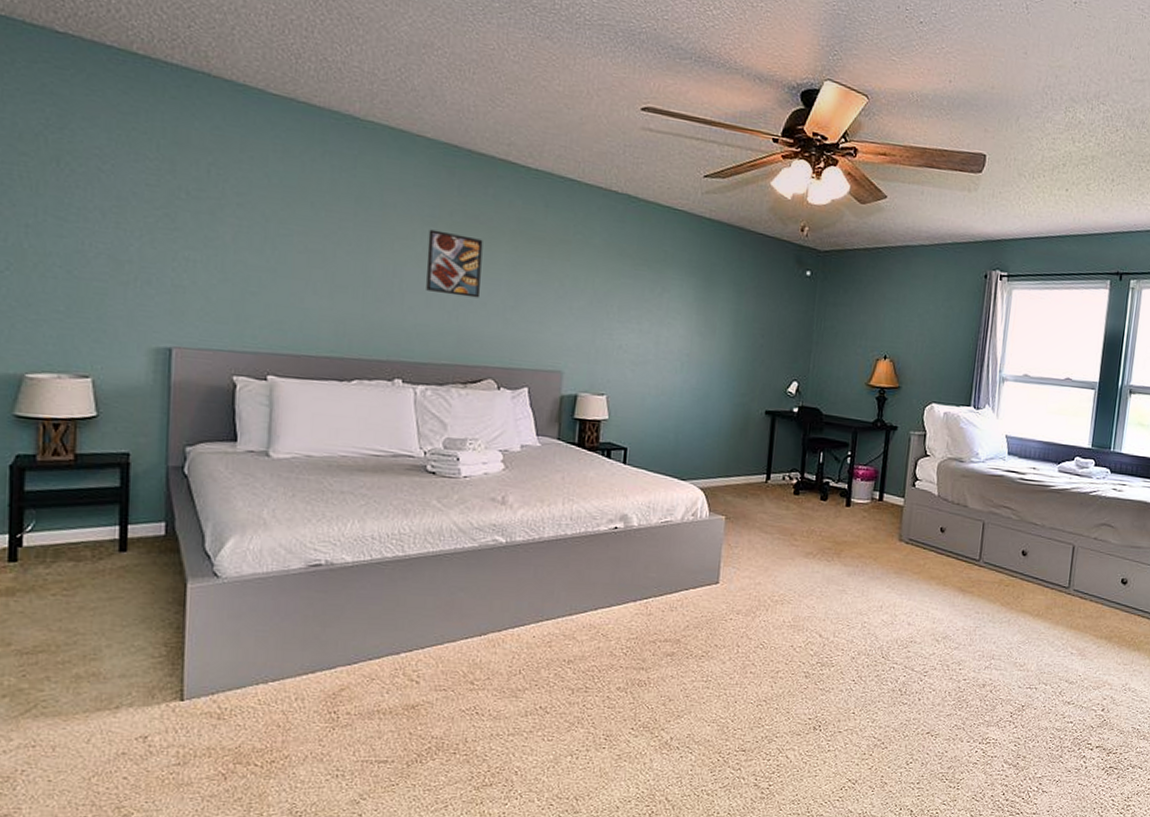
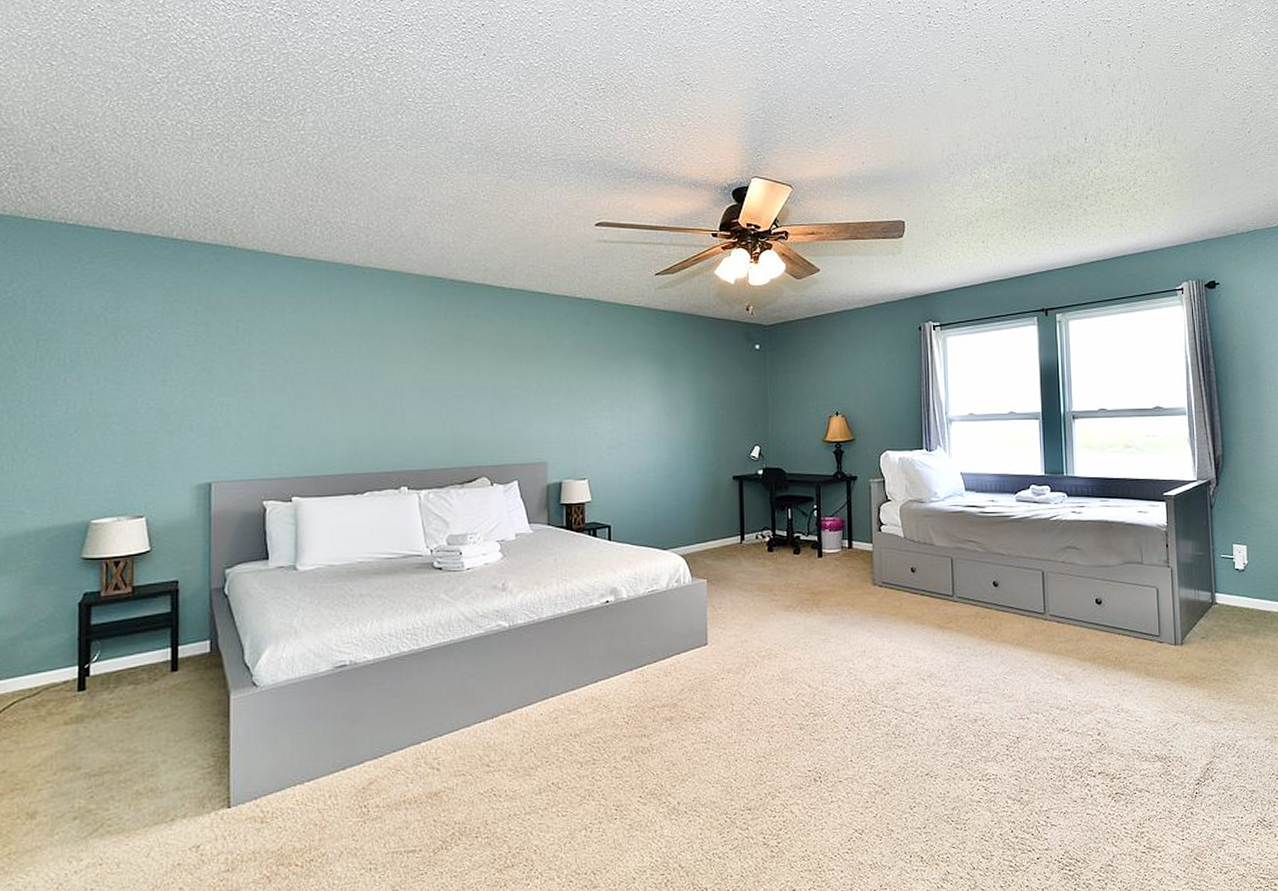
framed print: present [426,229,483,298] -> none [422,352,470,407]

